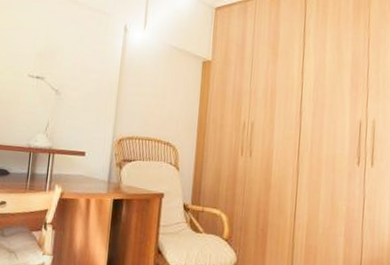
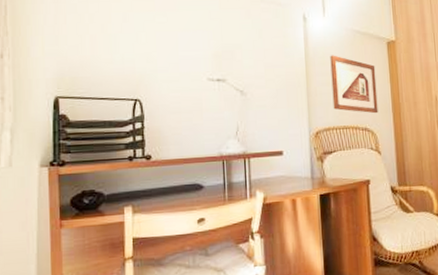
picture frame: none [139,67,187,130] -> present [330,55,378,114]

